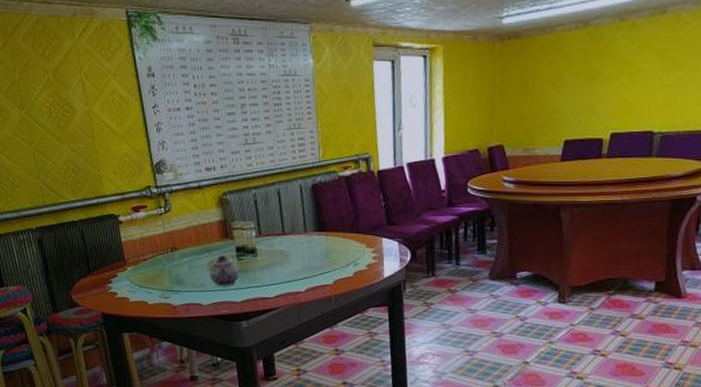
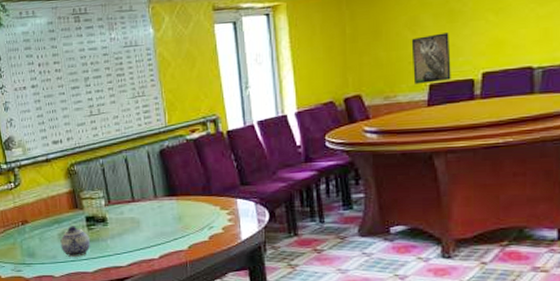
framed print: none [551,91,587,139] -> present [411,32,451,84]

